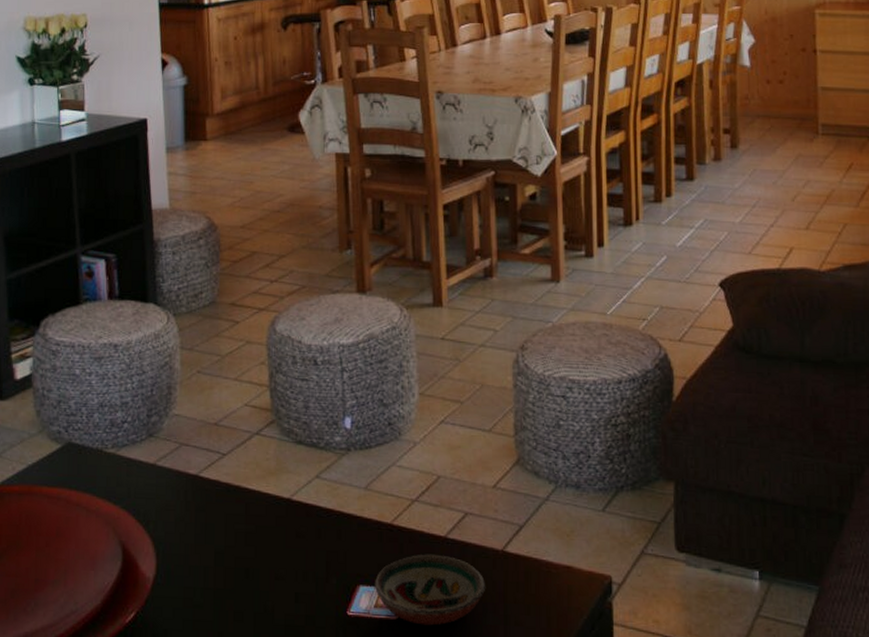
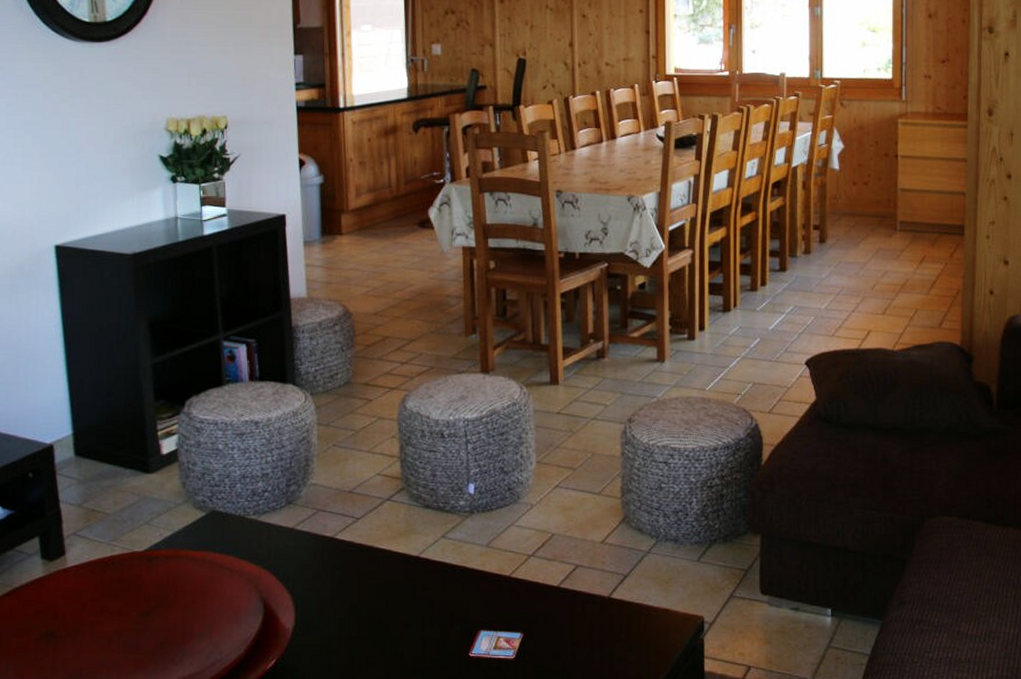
decorative bowl: present [375,554,485,626] -> none [494,602,593,663]

